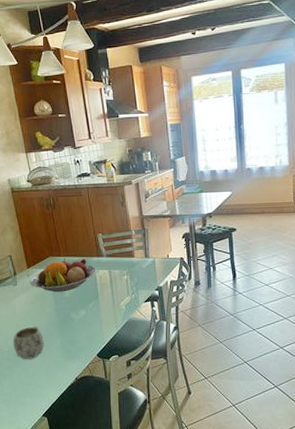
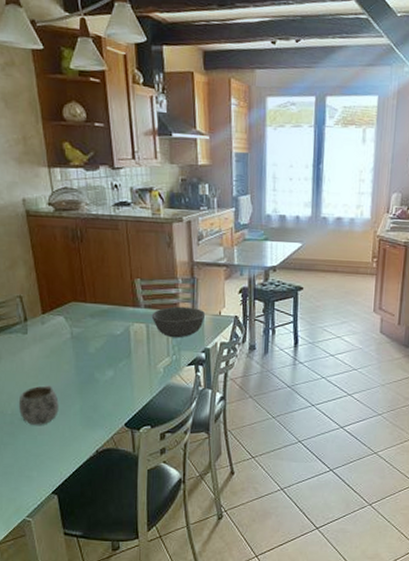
fruit bowl: present [30,258,96,292] -> none [45,305,130,347]
bowl: none [112,253,156,280] -> present [151,306,206,338]

